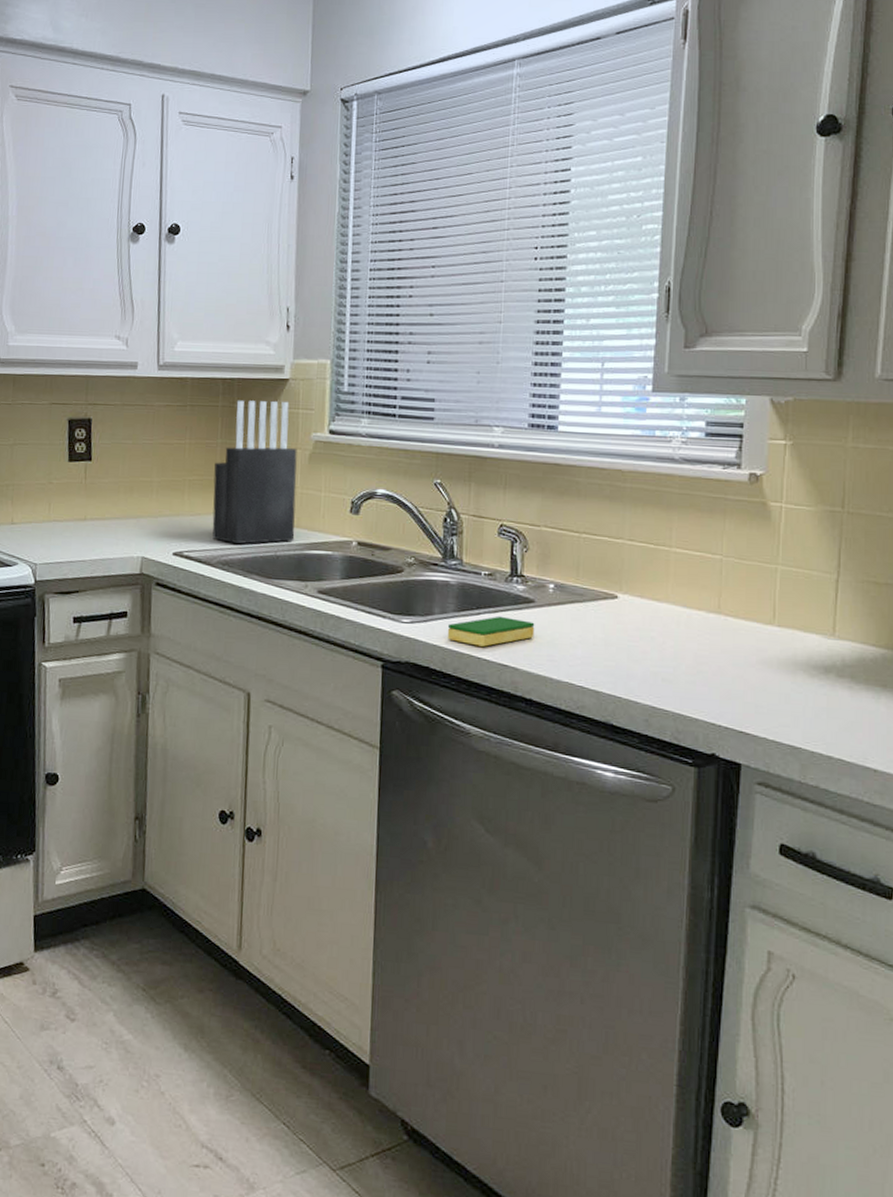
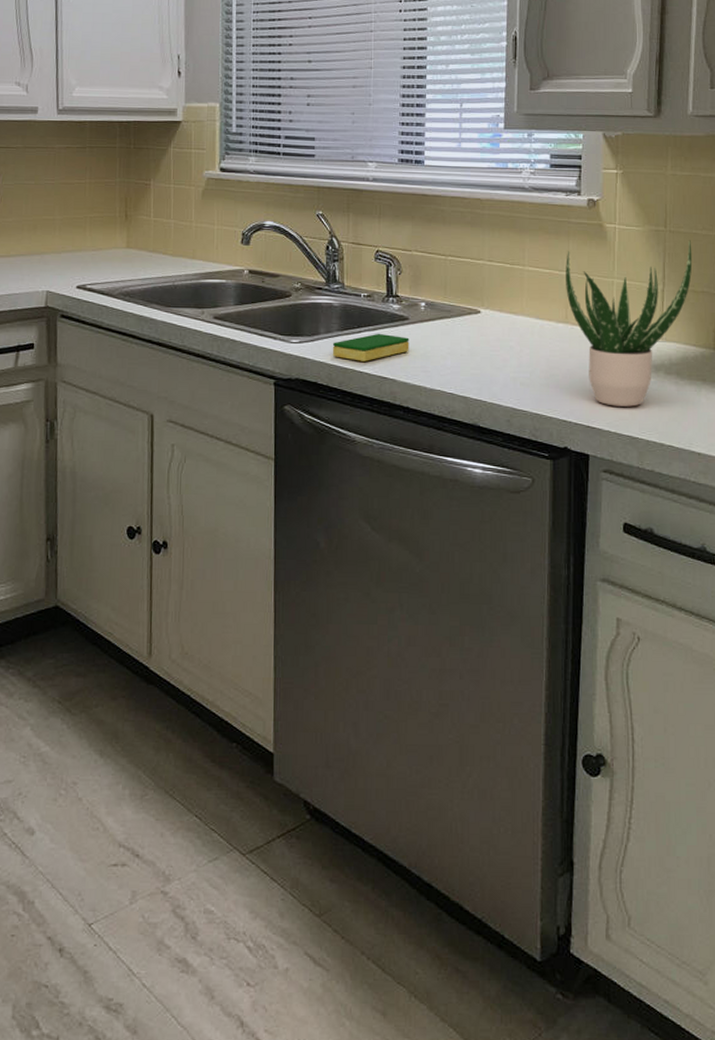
knife block: present [212,400,297,545] -> none [113,141,191,276]
potted plant: none [719,523,875,712] -> present [566,240,693,407]

